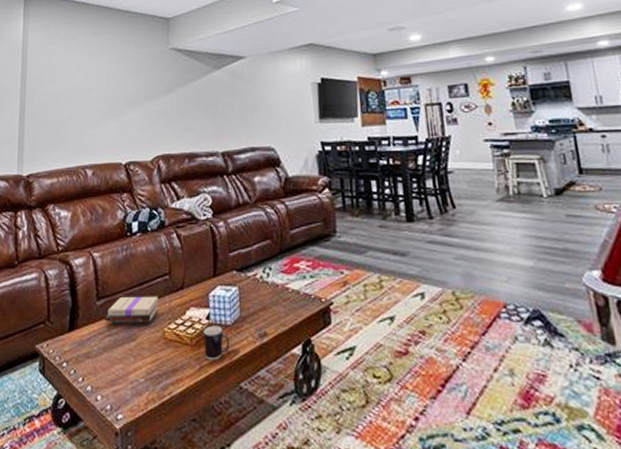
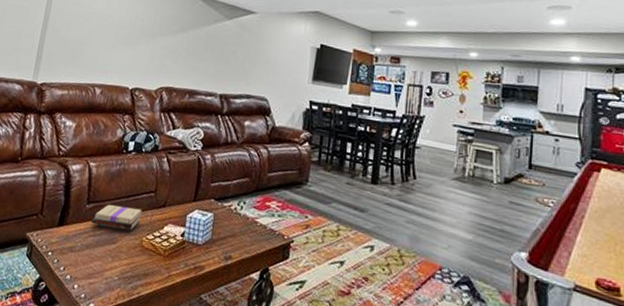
mug: present [202,325,230,361] -> none [174,242,198,273]

